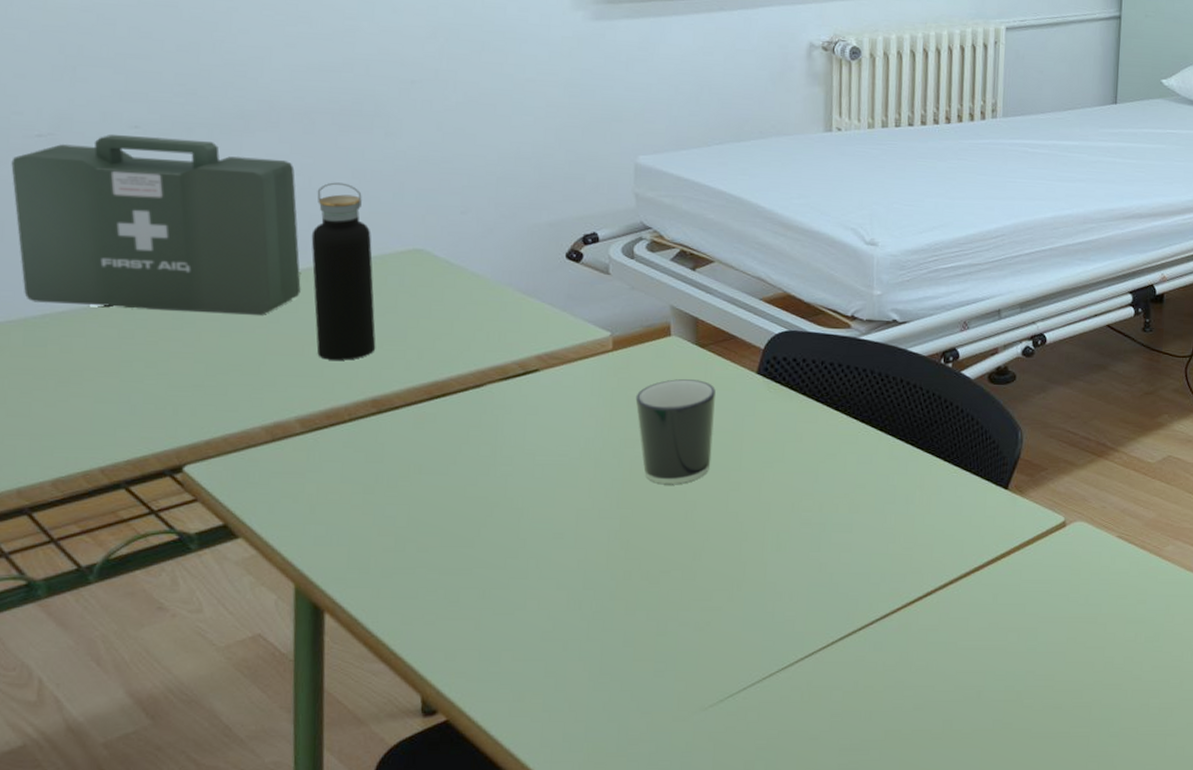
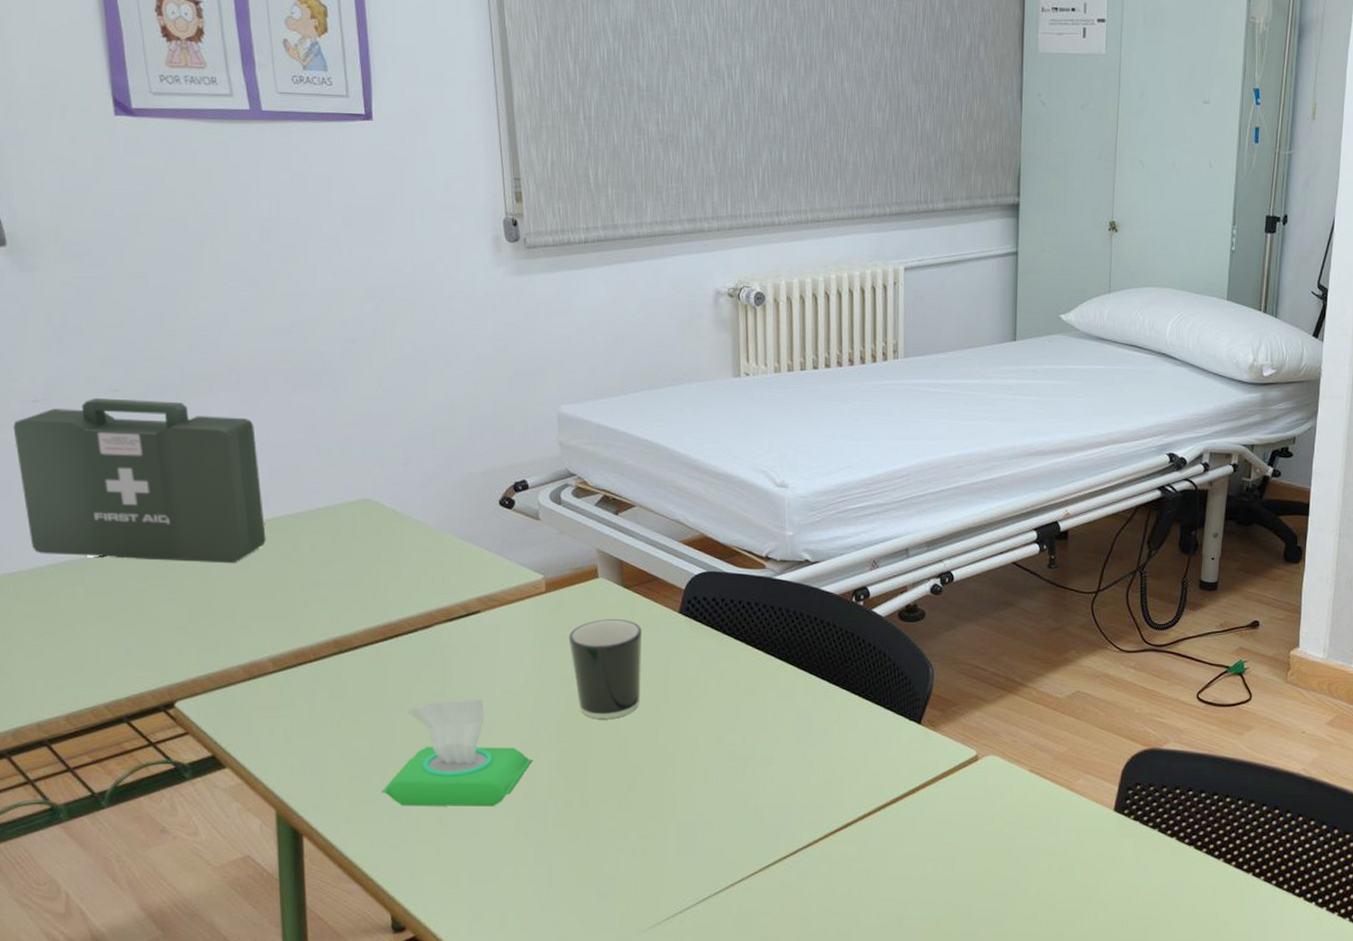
water bottle: present [311,182,376,360] -> none [272,437,335,604]
wet wipes pack: none [417,463,591,578] -> present [381,699,533,807]

